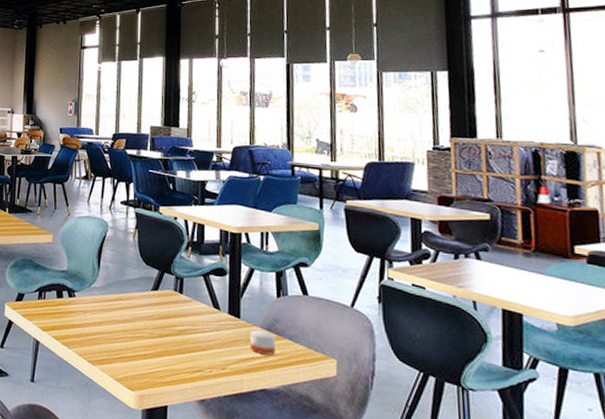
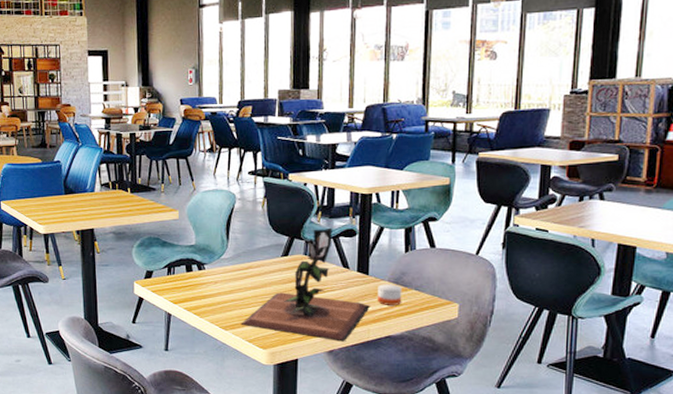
plant: none [109,264,243,391] -> present [241,227,370,342]

